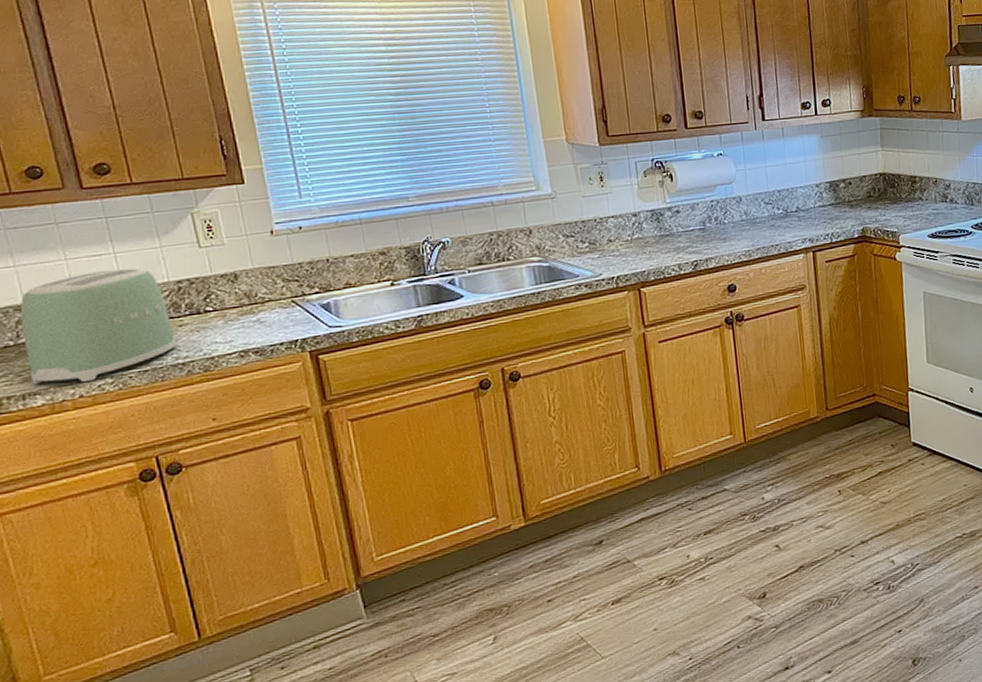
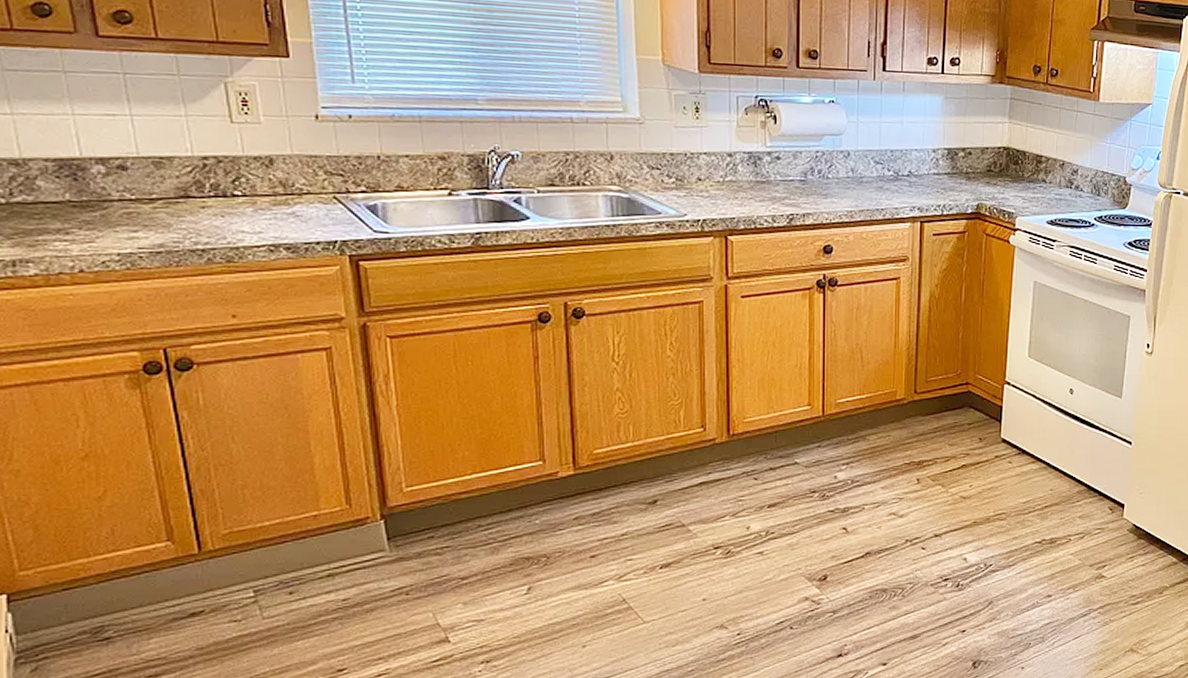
toaster: present [20,268,177,385] -> none [15,133,197,255]

